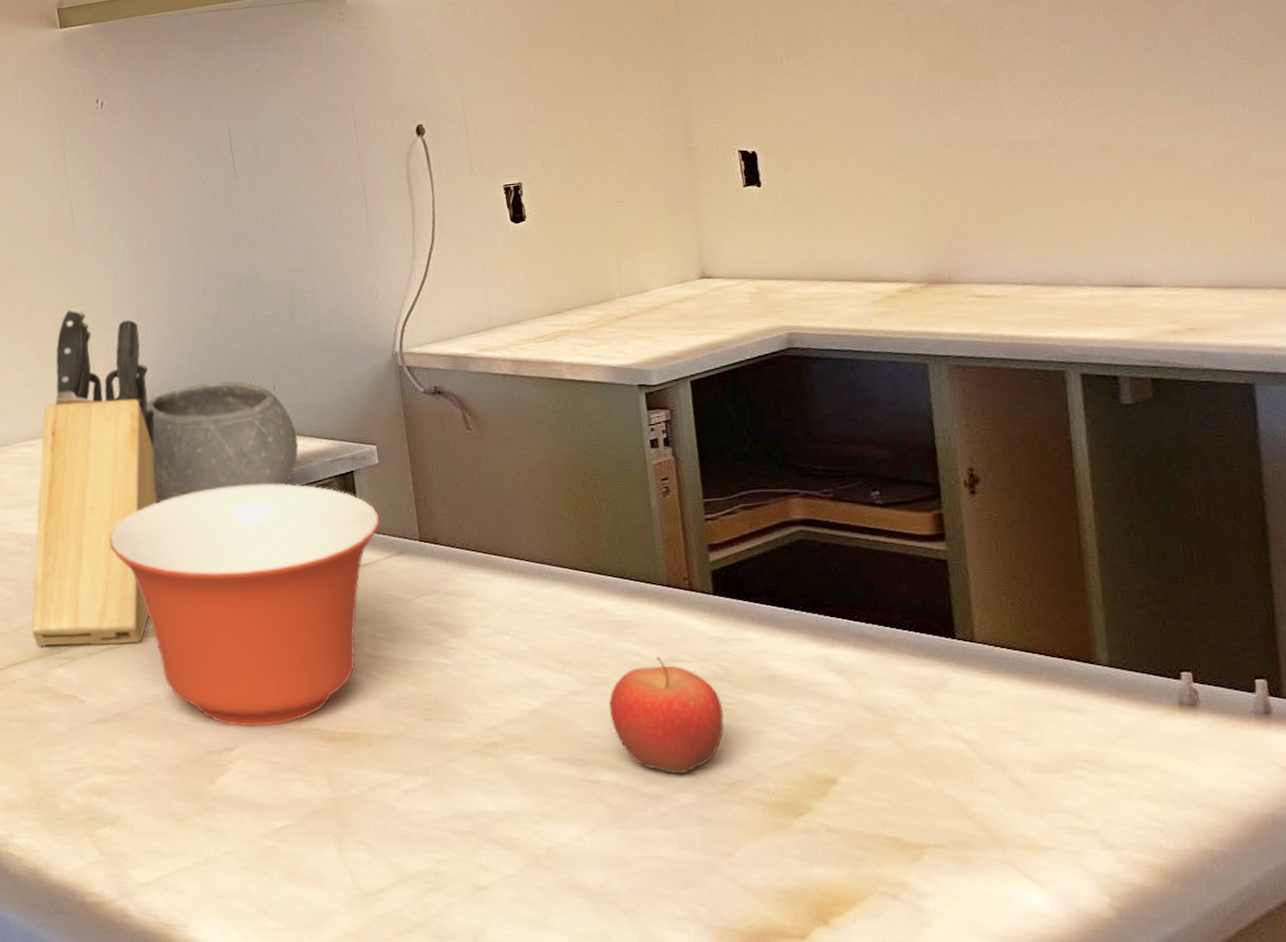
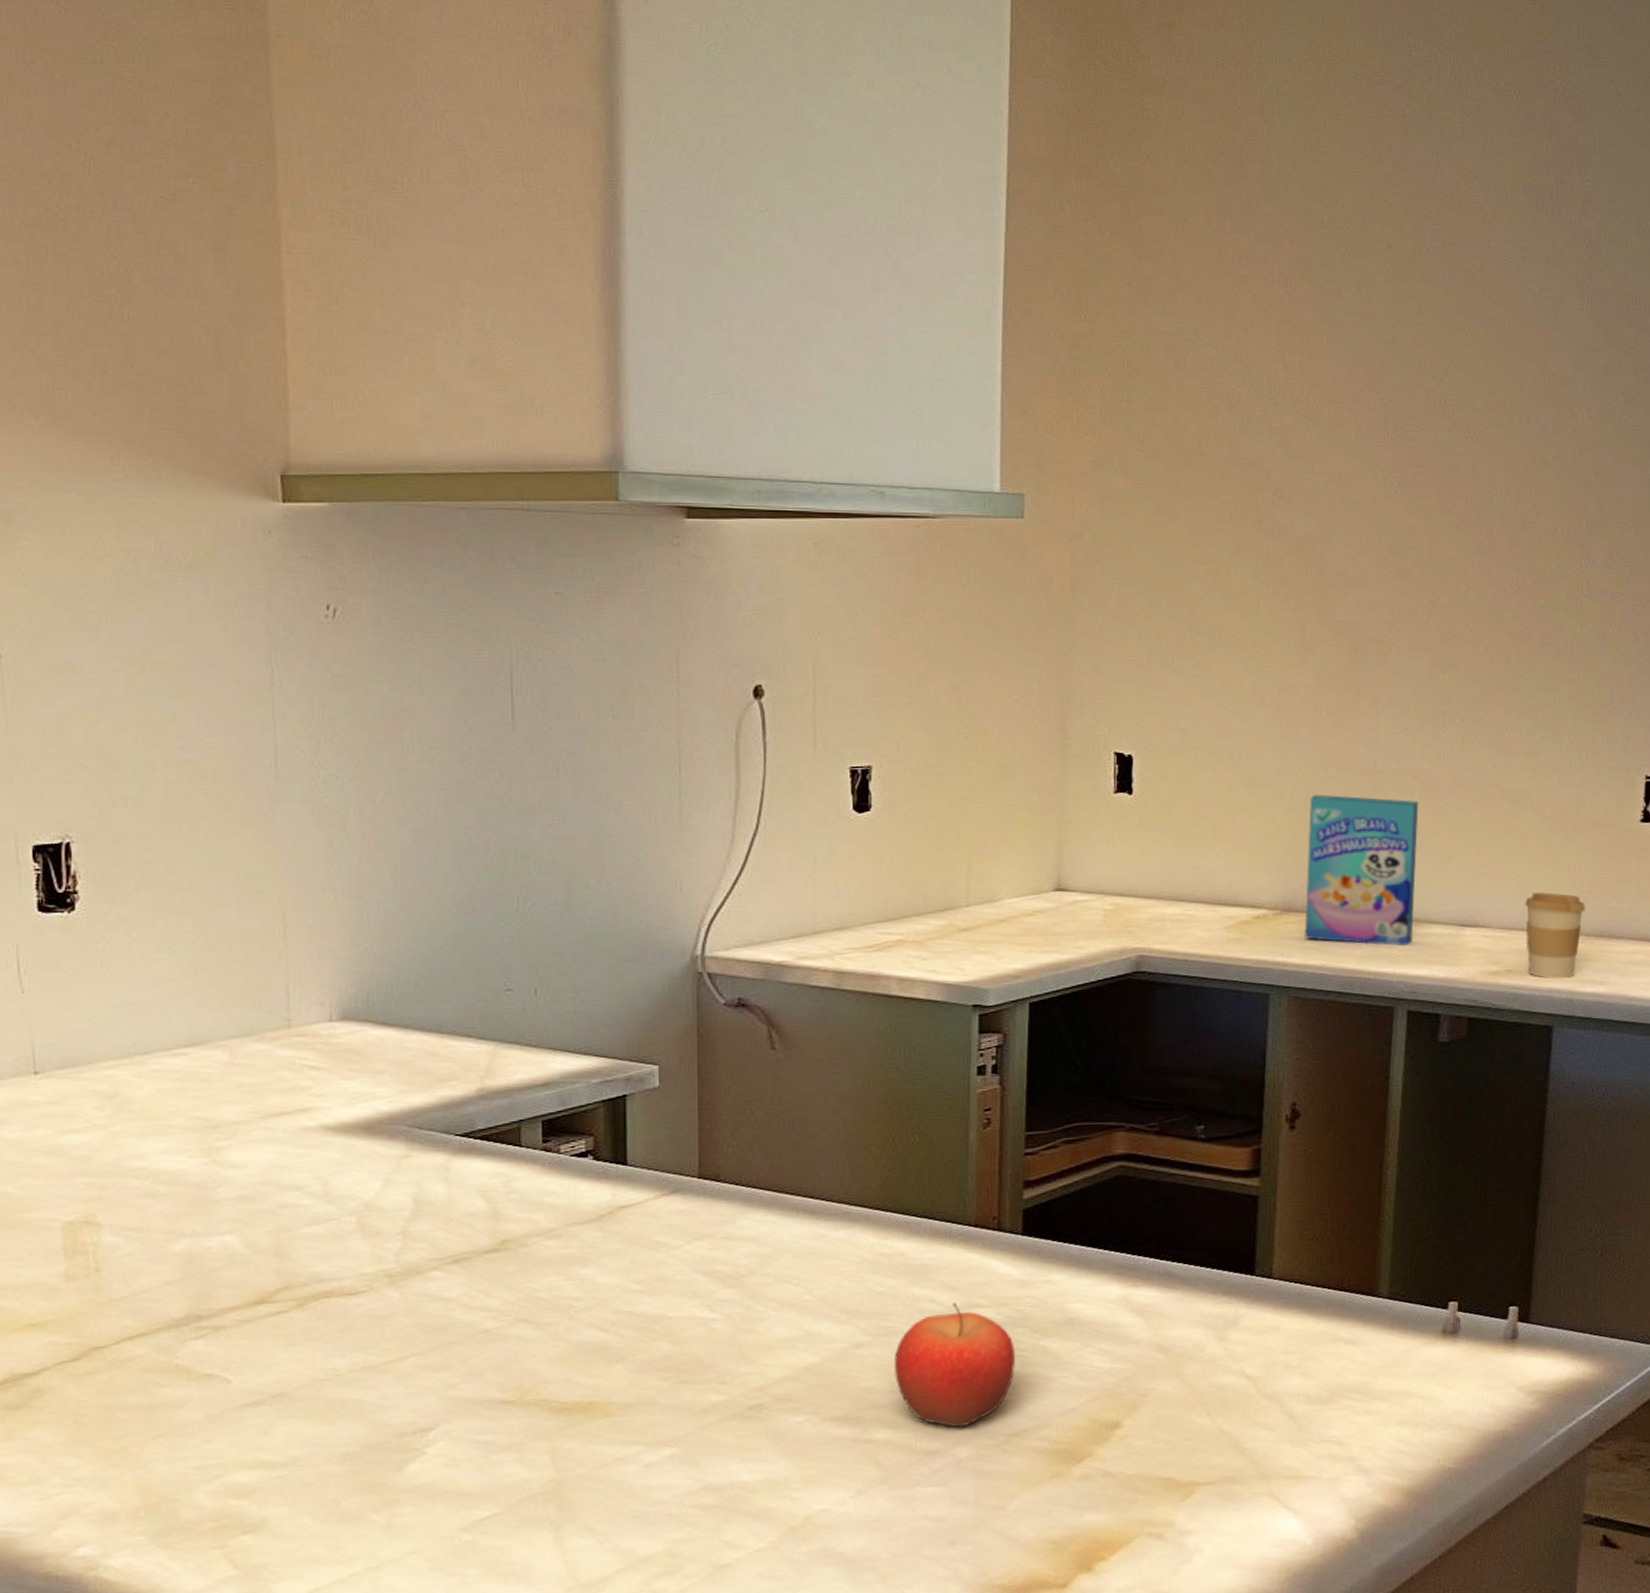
knife block: present [32,307,157,647] -> none [161,876,368,1314]
mixing bowl: present [109,484,381,727] -> none [287,1109,653,1402]
bowl: present [146,381,299,502] -> none [357,982,560,1130]
cereal box: none [940,167,1075,311] -> present [1305,794,1419,946]
coffee cup: none [1197,247,1272,336] -> present [1525,892,1585,980]

